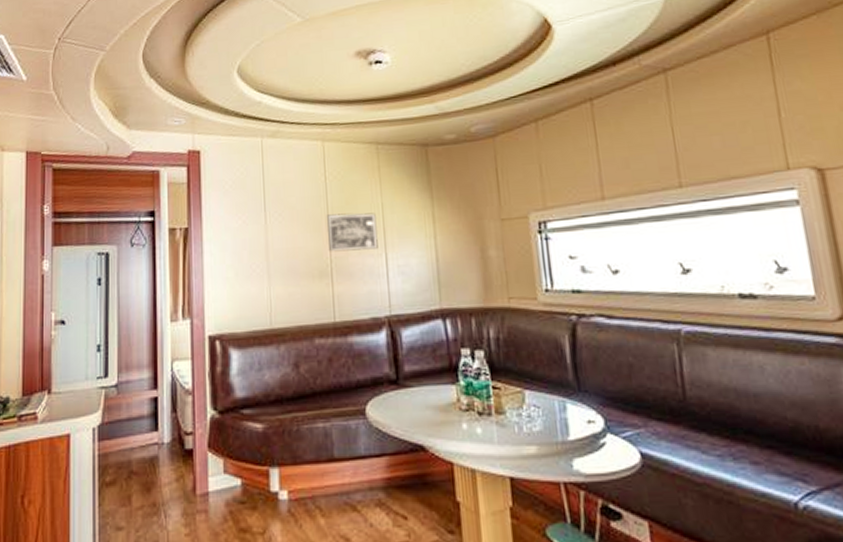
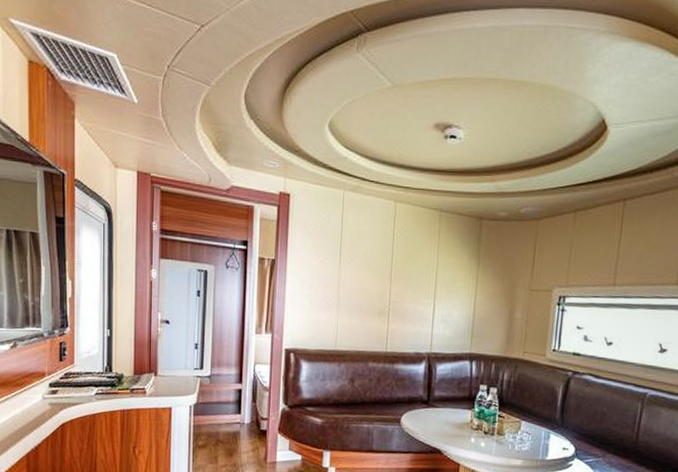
wall art: present [326,213,378,252] -> none [388,265,431,299]

